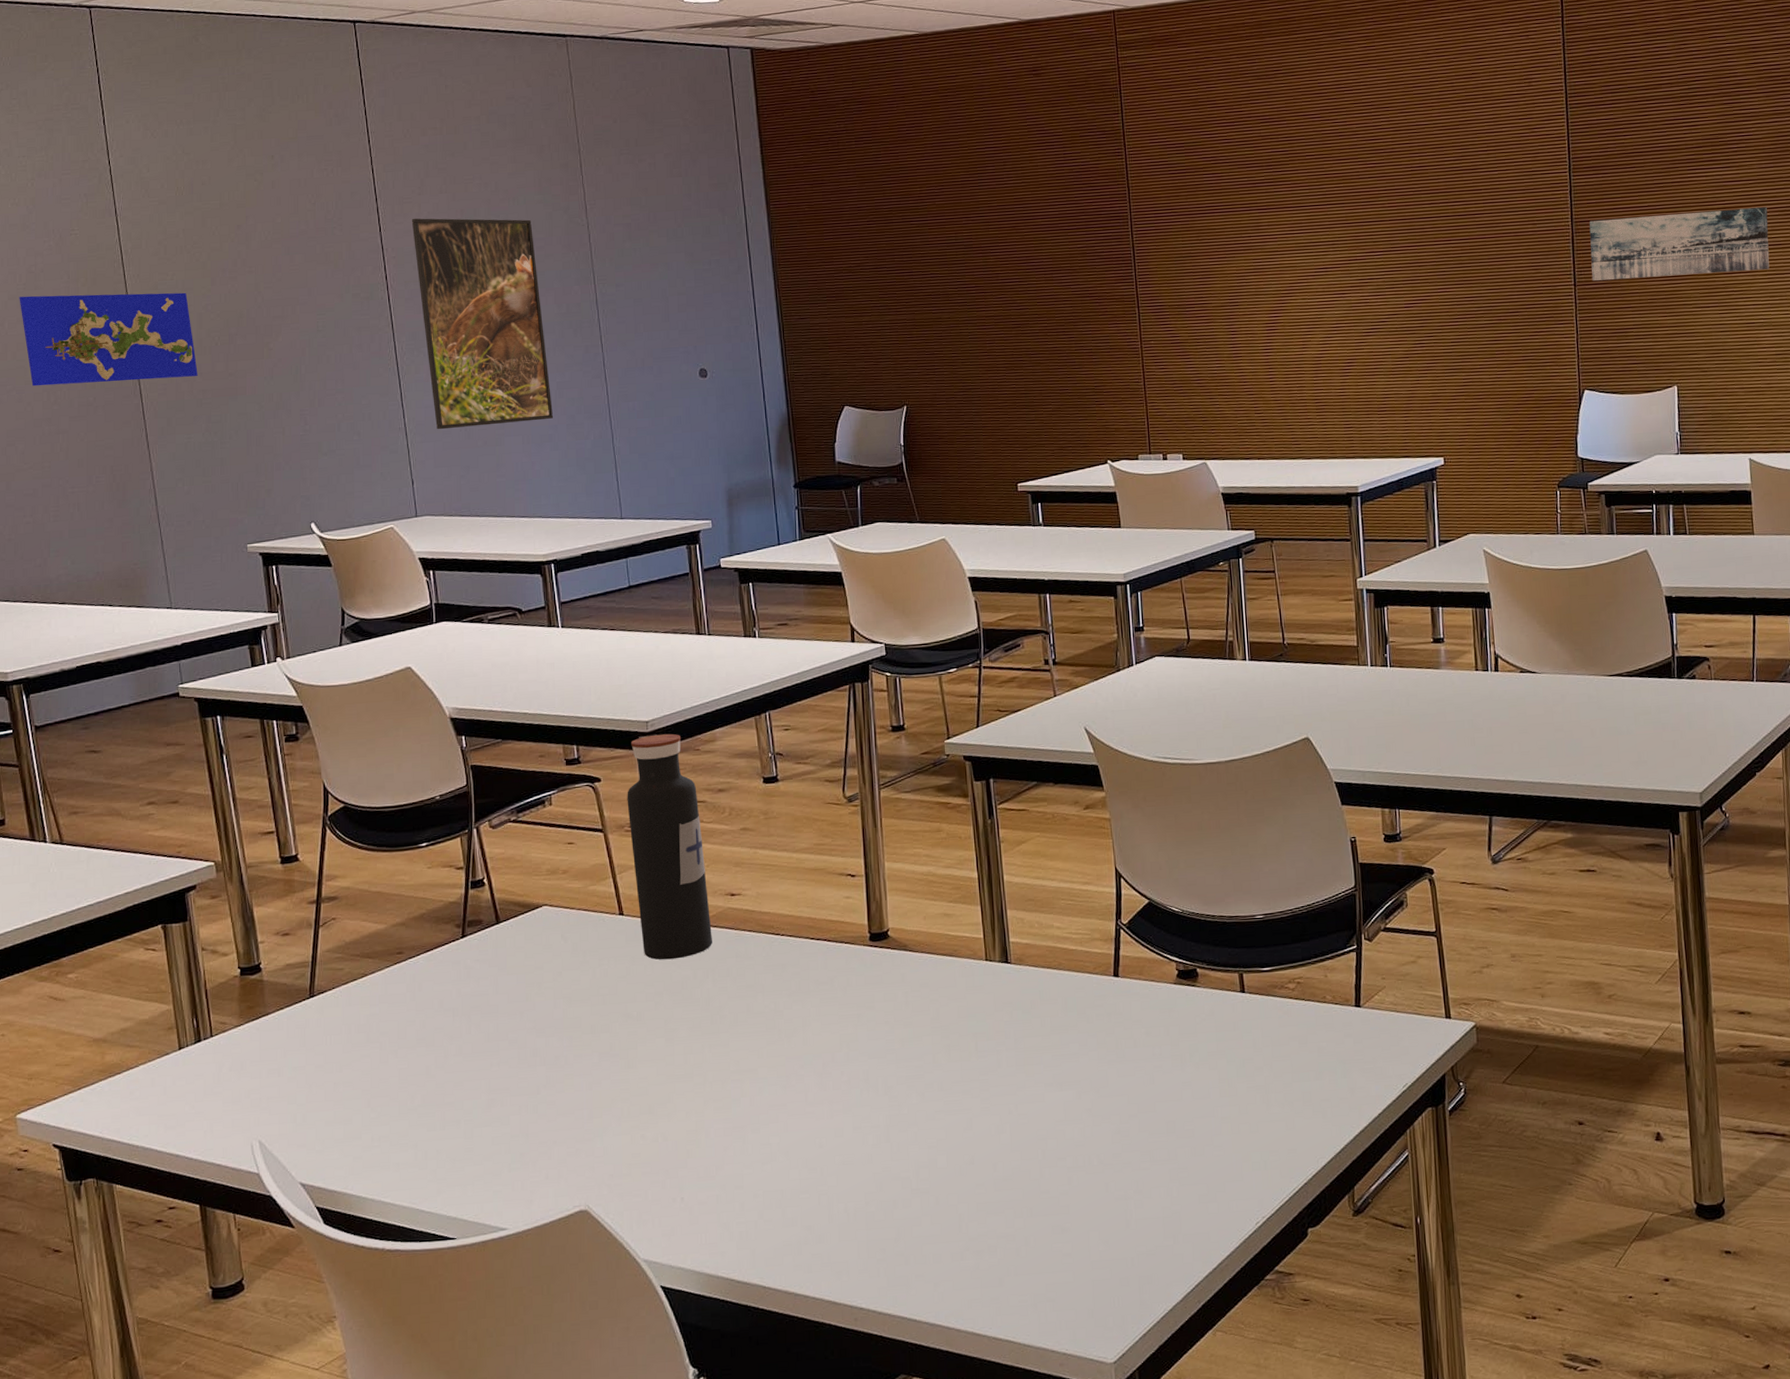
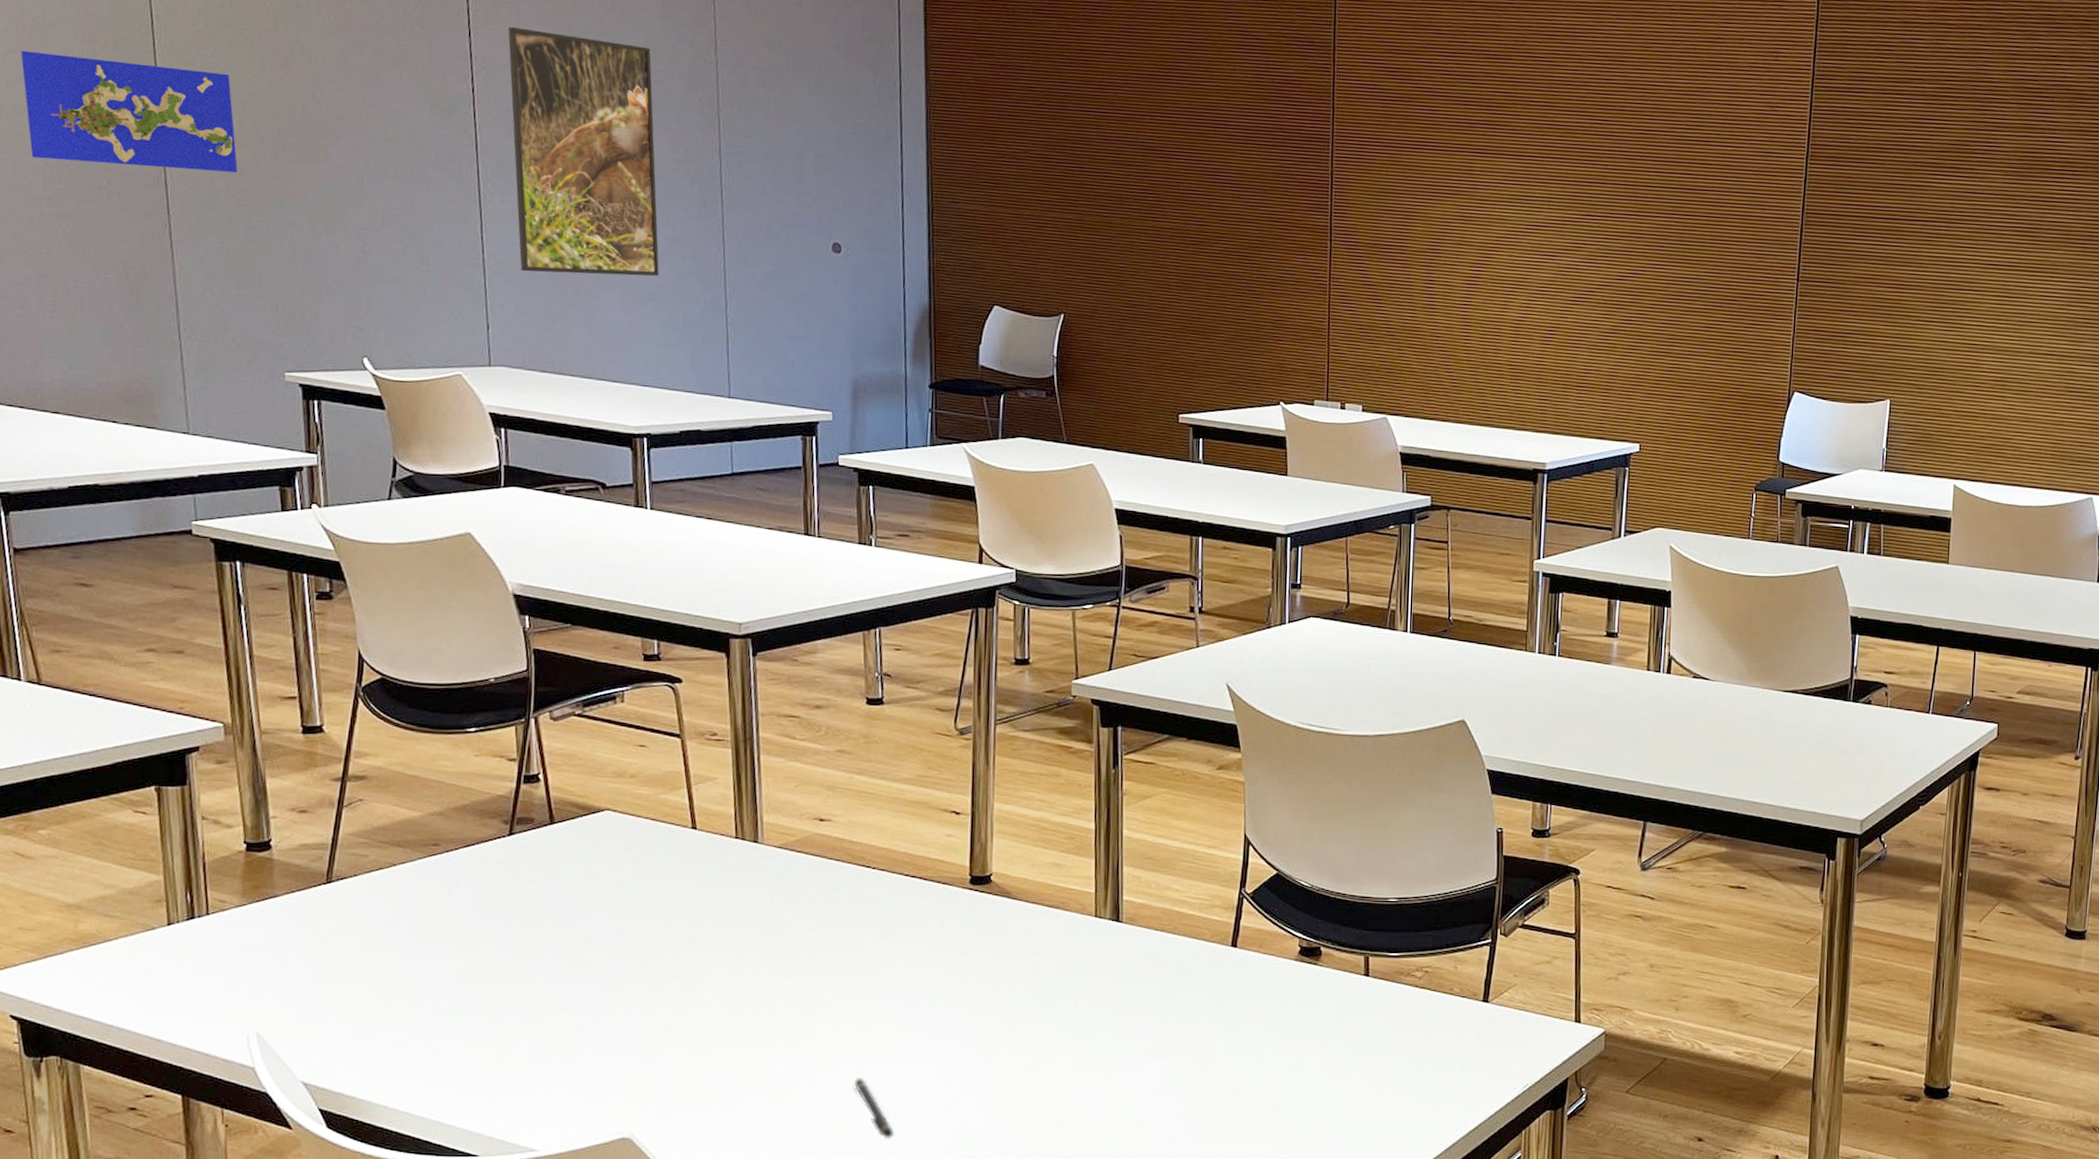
water bottle: present [627,733,712,960] -> none [710,638,795,882]
pen: none [781,1134,823,1192] -> present [853,1078,895,1140]
wall art: present [1589,207,1770,281] -> none [1816,214,2005,290]

